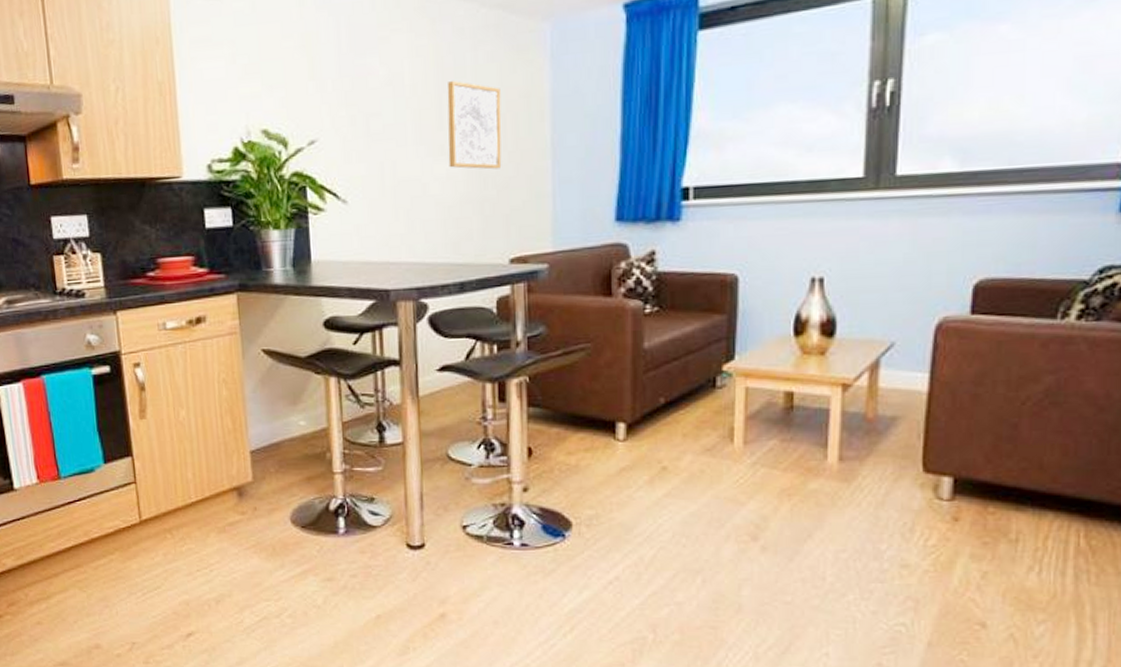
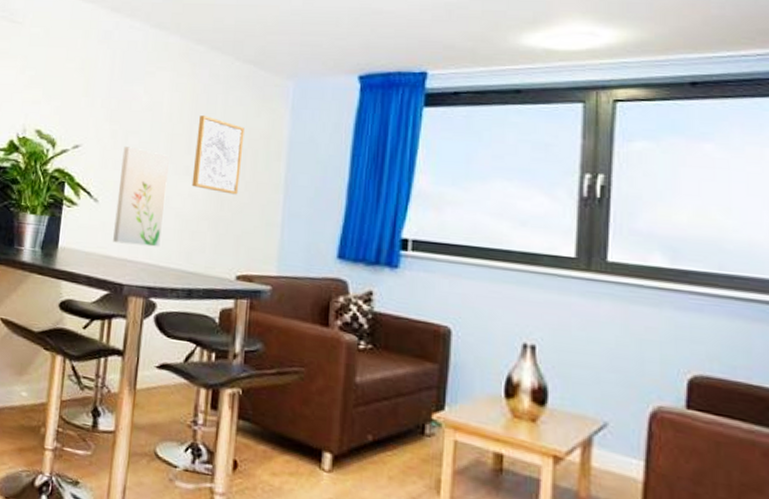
wall art: none [366,132,423,246] -> present [113,146,169,247]

